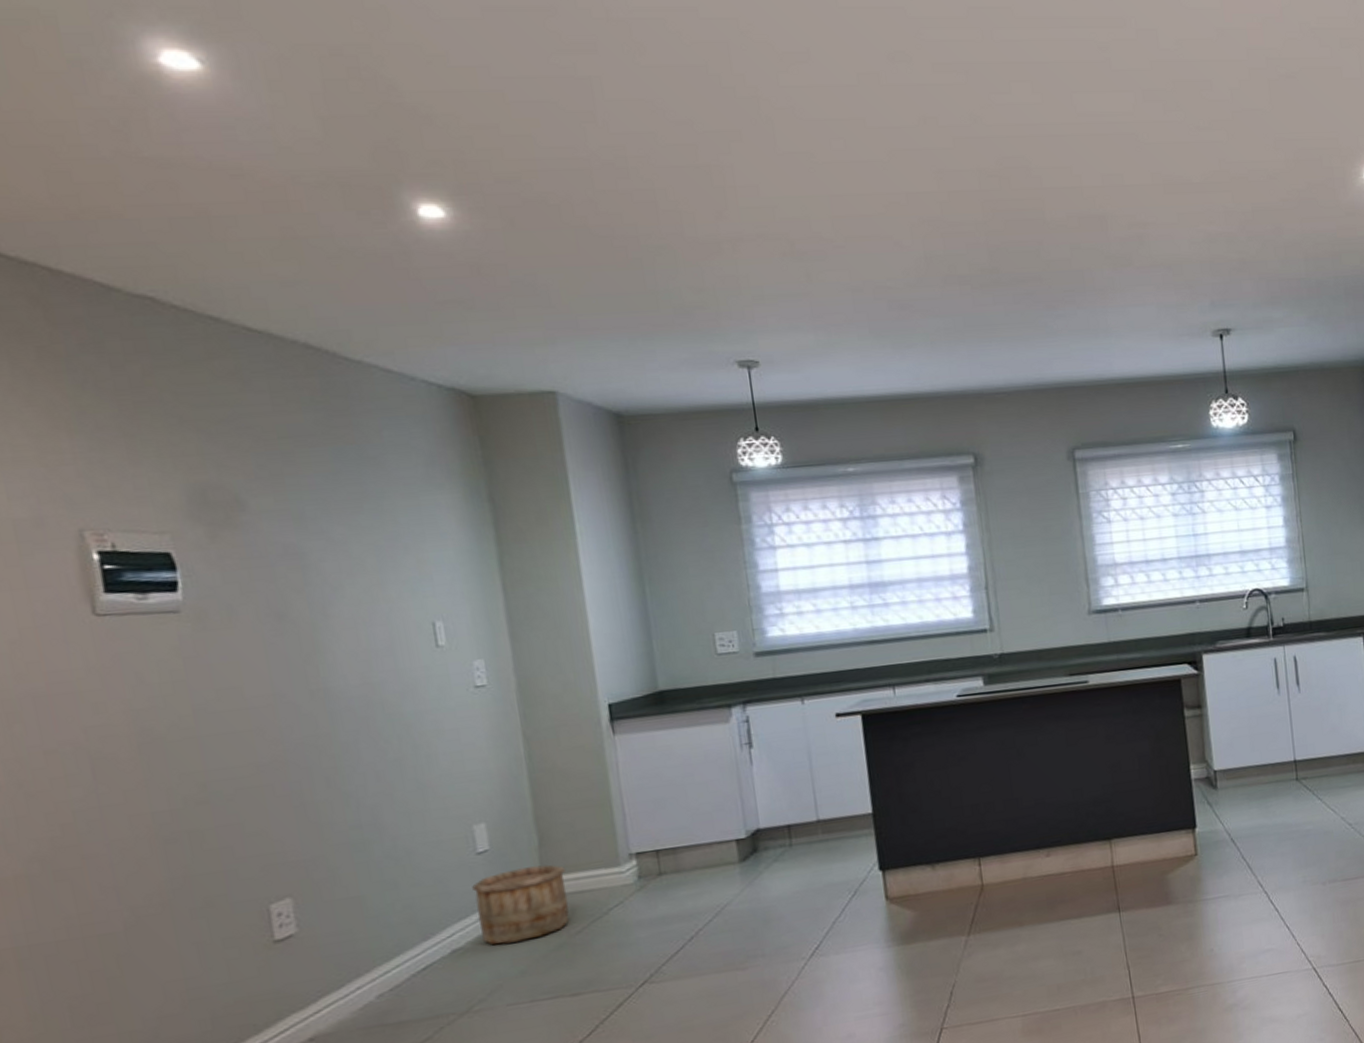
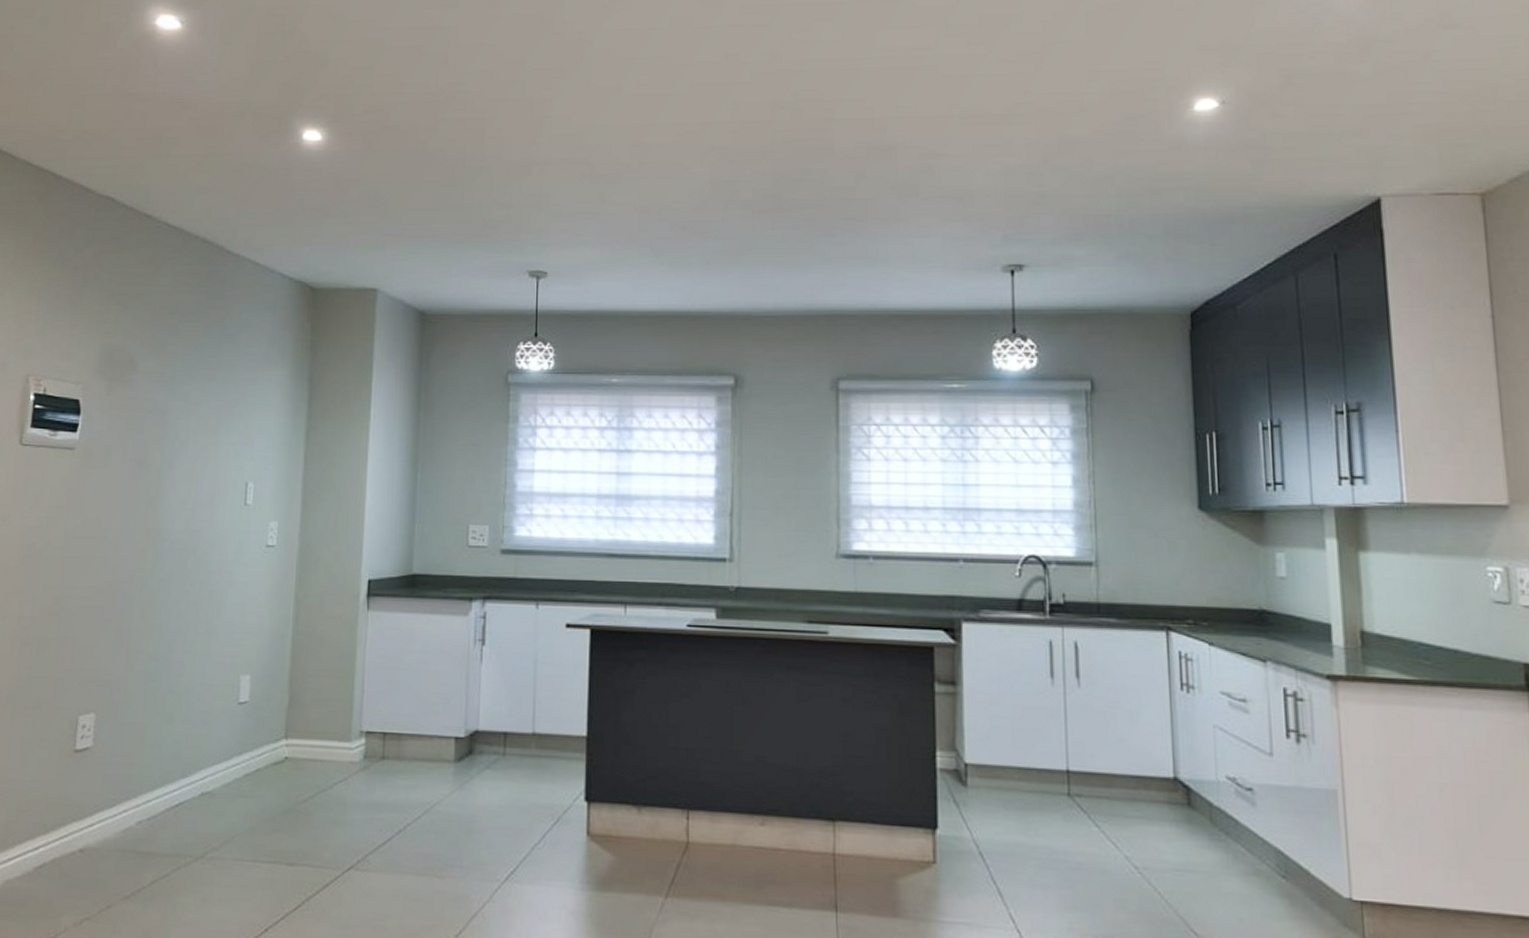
wooden bucket: present [472,865,569,945] -> none [227,725,305,799]

